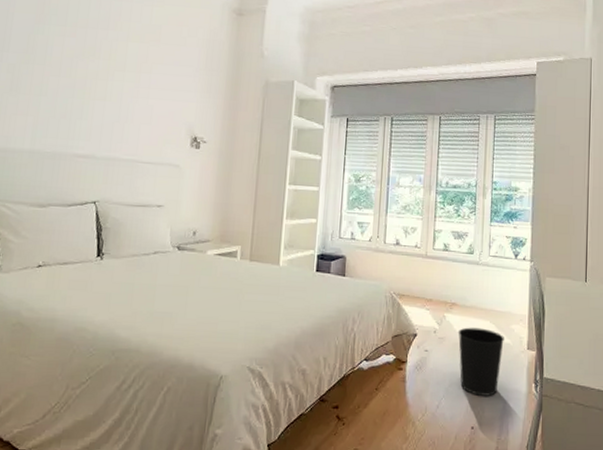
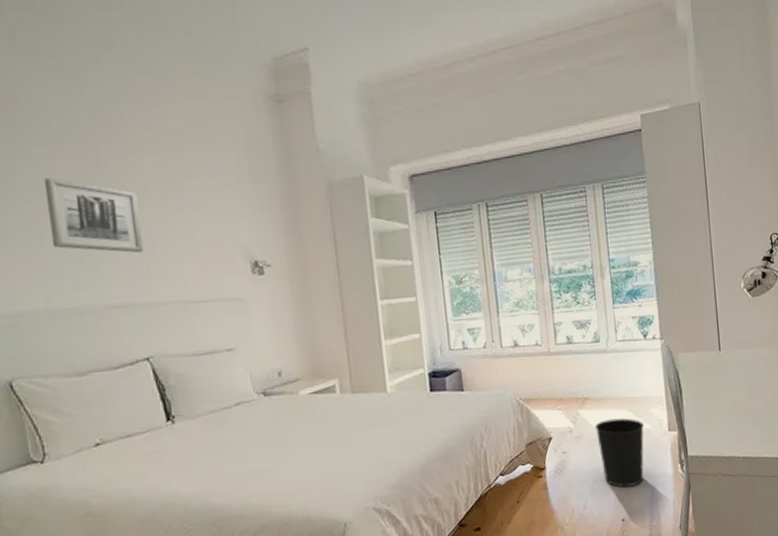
wall art: none [46,50,118,117] -> present [43,178,144,254]

